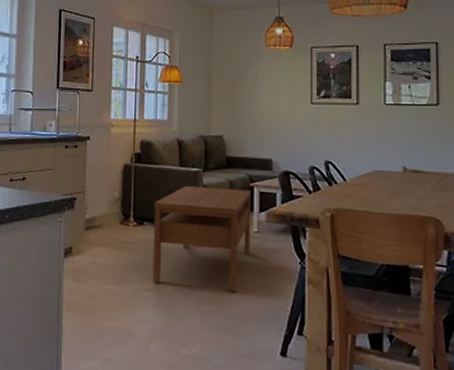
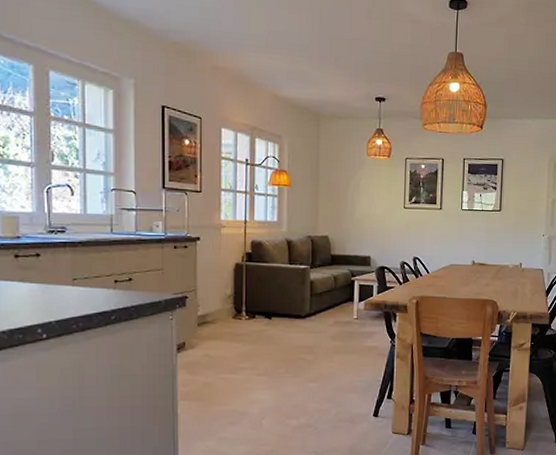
coffee table: present [152,185,252,292] -> none [264,281,353,369]

